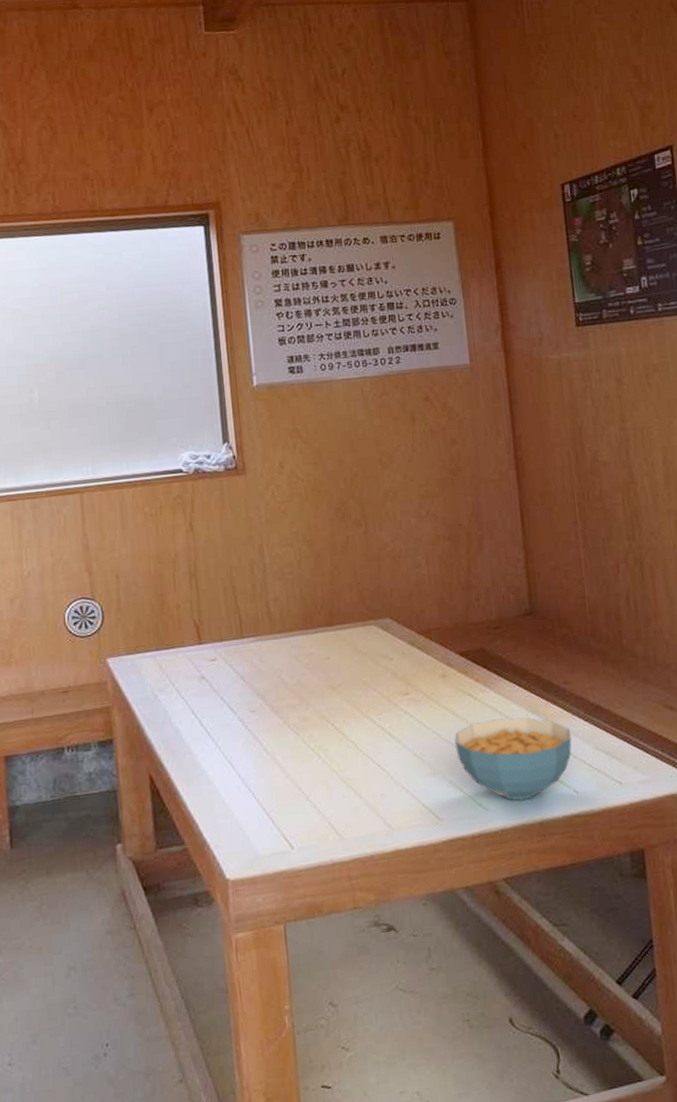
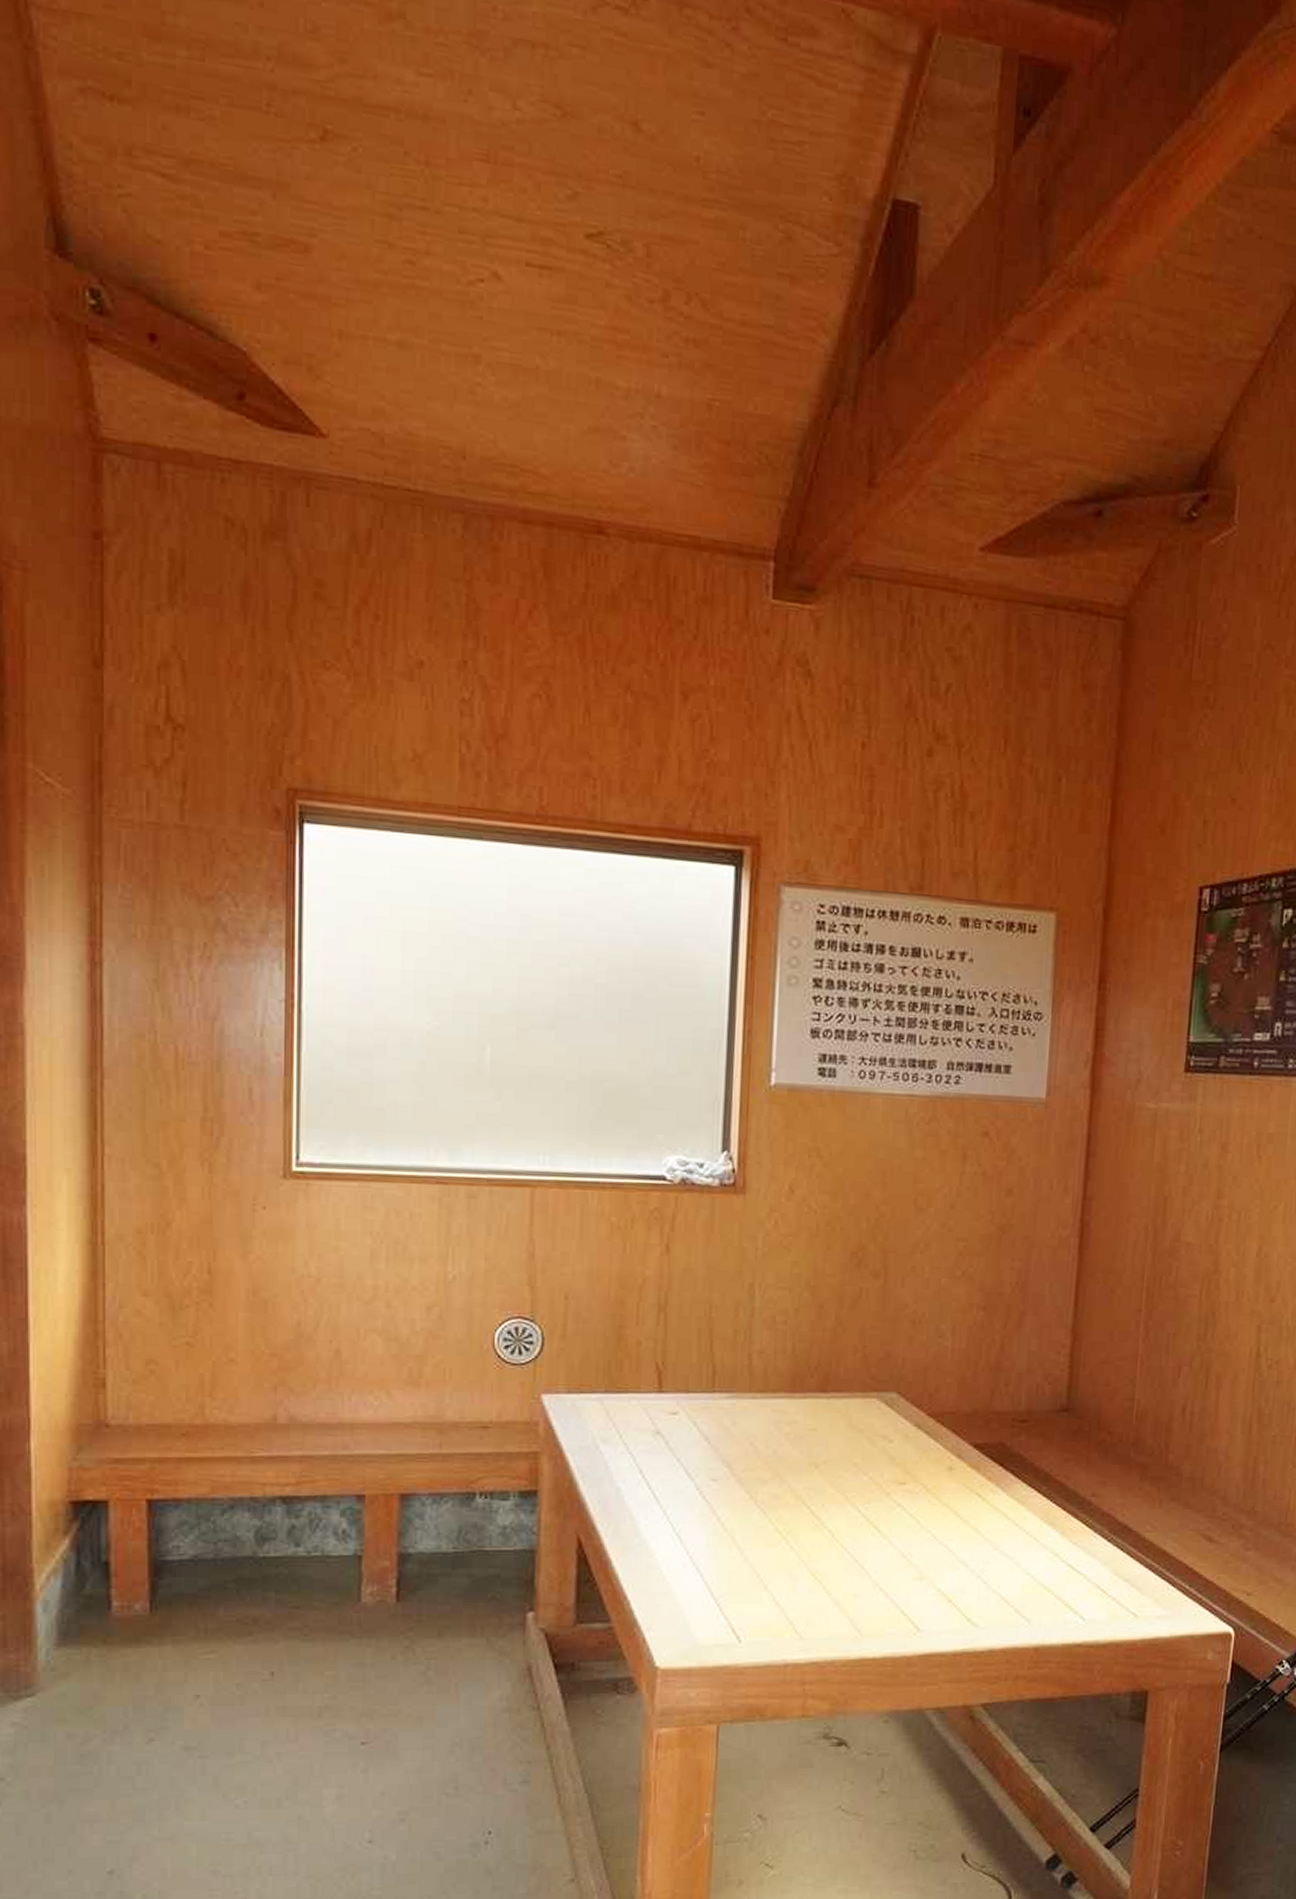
cereal bowl: present [455,717,572,801] -> none [951,1526,1089,1620]

